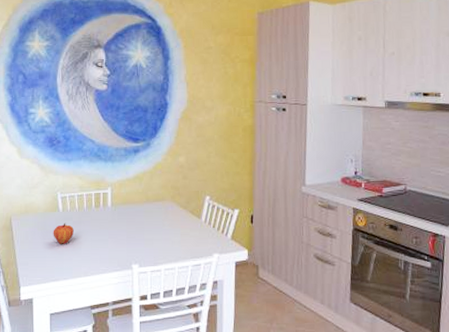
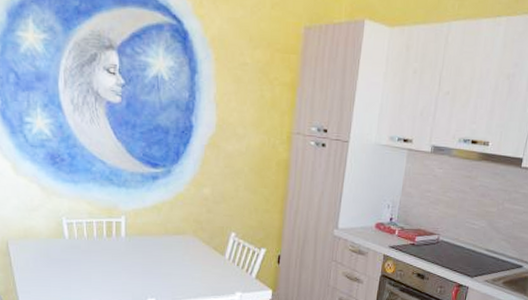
fruit: present [53,222,74,244] -> none [58,250,82,274]

